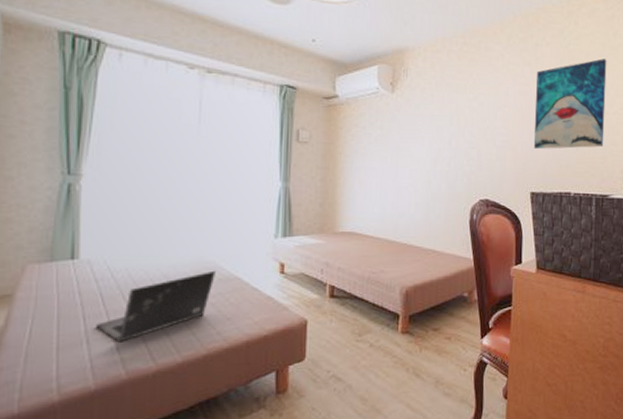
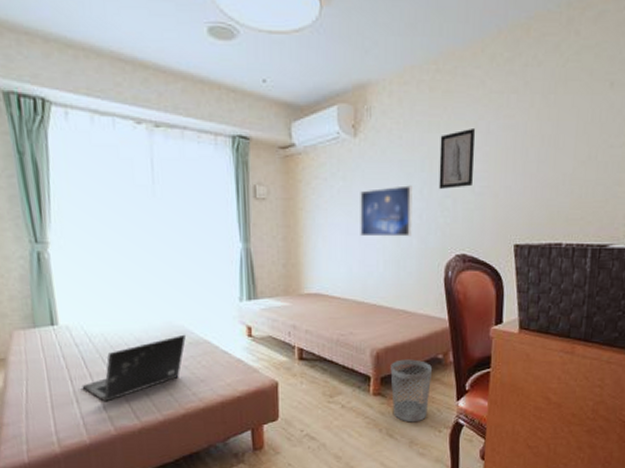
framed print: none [394,136,442,182] -> present [360,185,413,237]
wastebasket: none [418,297,458,361] -> present [390,359,432,423]
wall art: none [465,92,496,142] -> present [439,129,475,190]
wall art: present [533,58,607,150] -> none [519,77,615,195]

